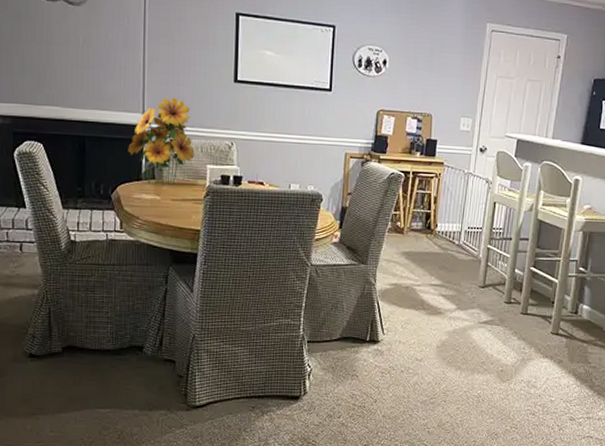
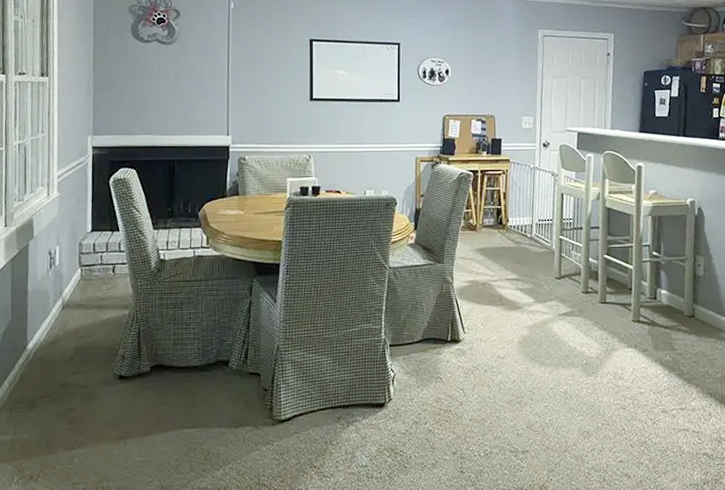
flower bouquet: present [128,97,195,186] -> none [213,119,275,200]

